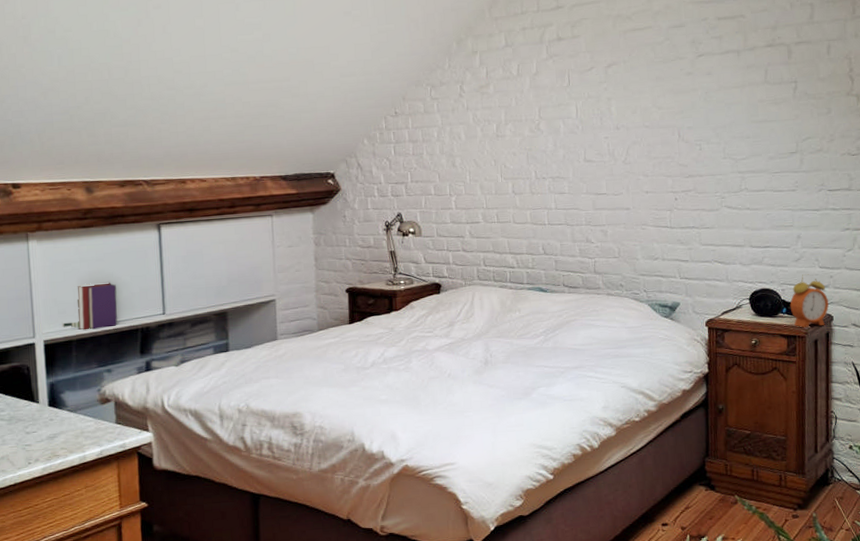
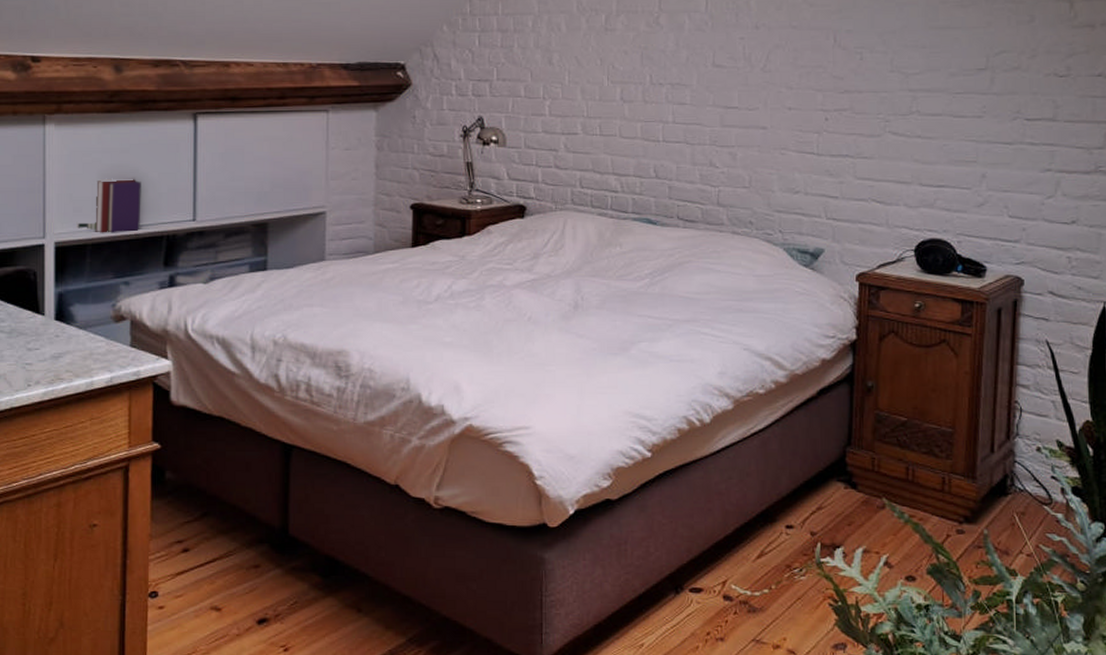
alarm clock: present [790,274,829,328] -> none [967,224,1019,292]

